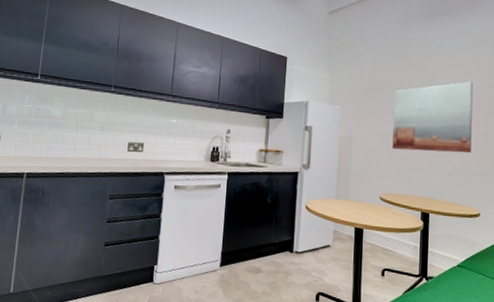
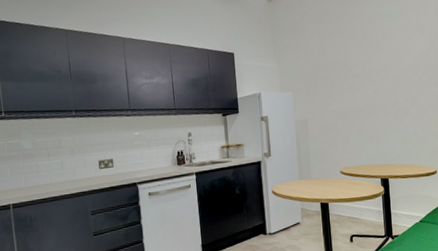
wall art: present [392,81,473,154] -> none [342,45,423,124]

